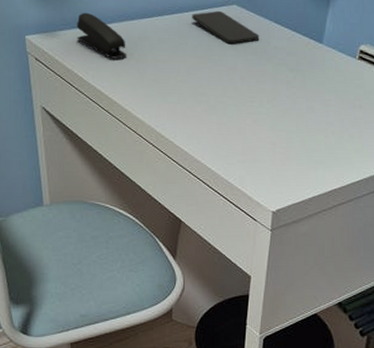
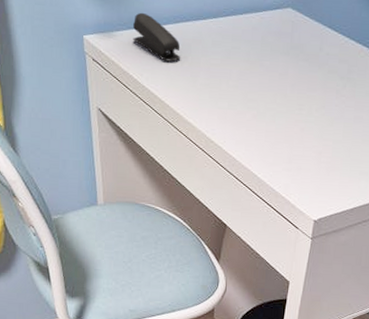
smartphone: present [192,11,260,45] -> none [246,14,313,50]

